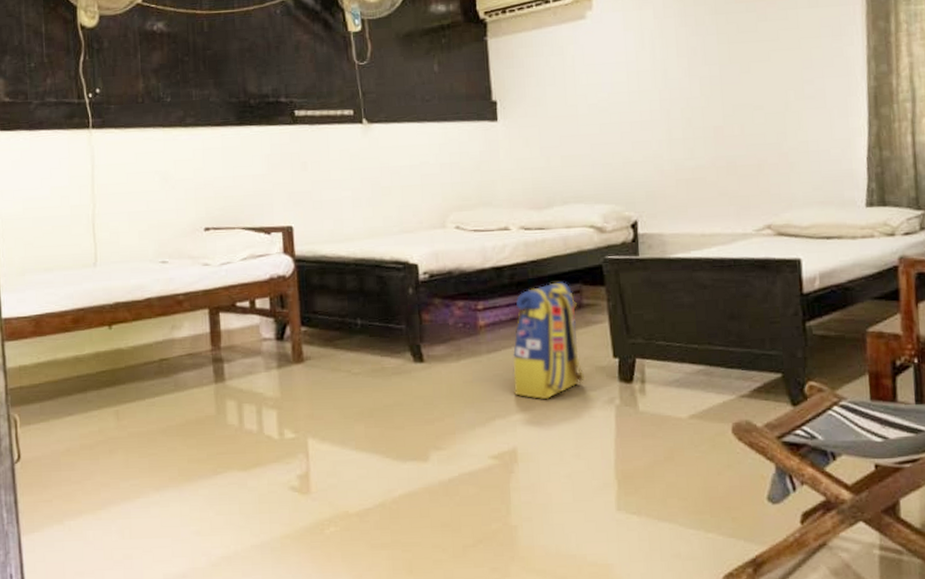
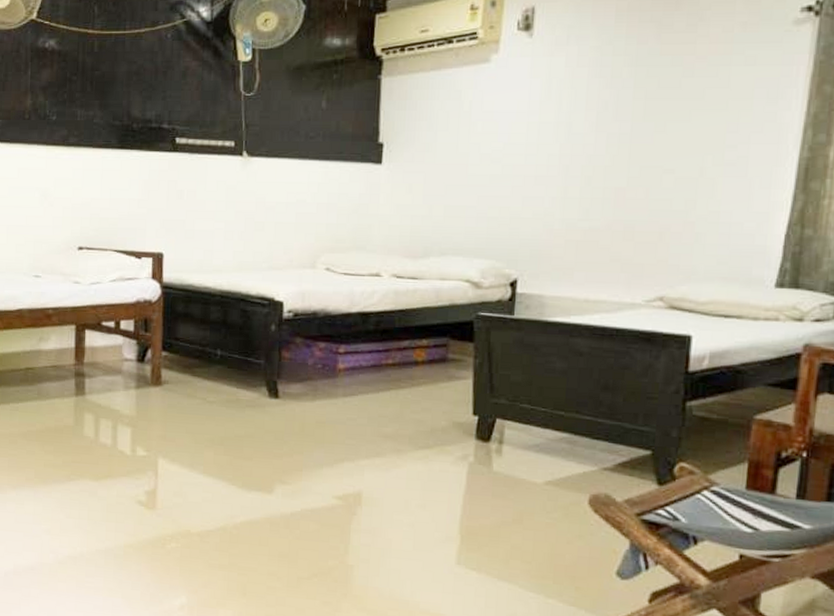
backpack: present [512,282,586,400] -> none [366,333,442,449]

